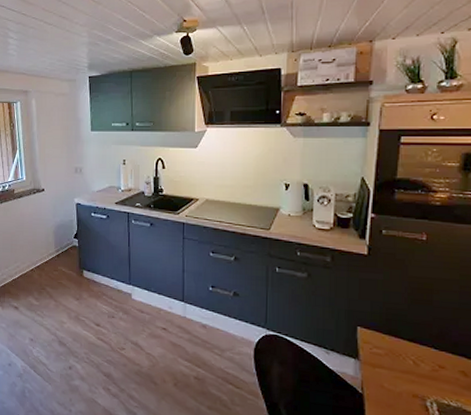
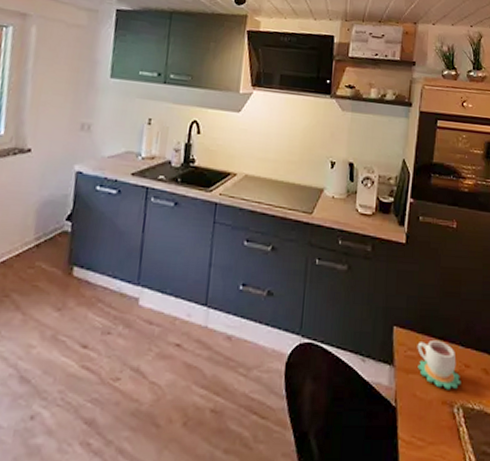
mug: none [383,341,435,386] -> present [417,339,461,390]

